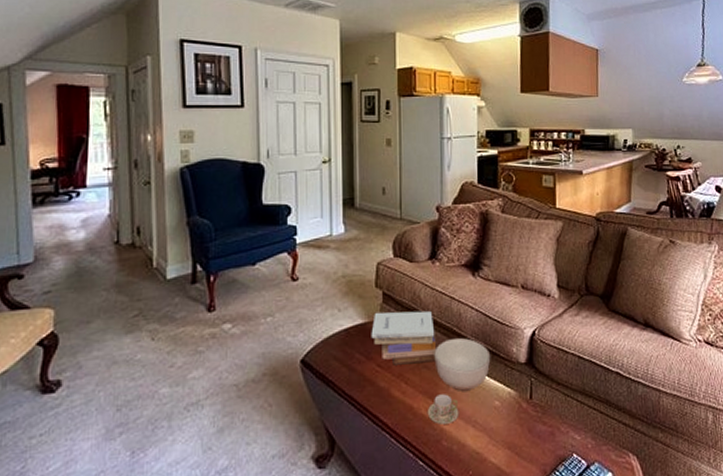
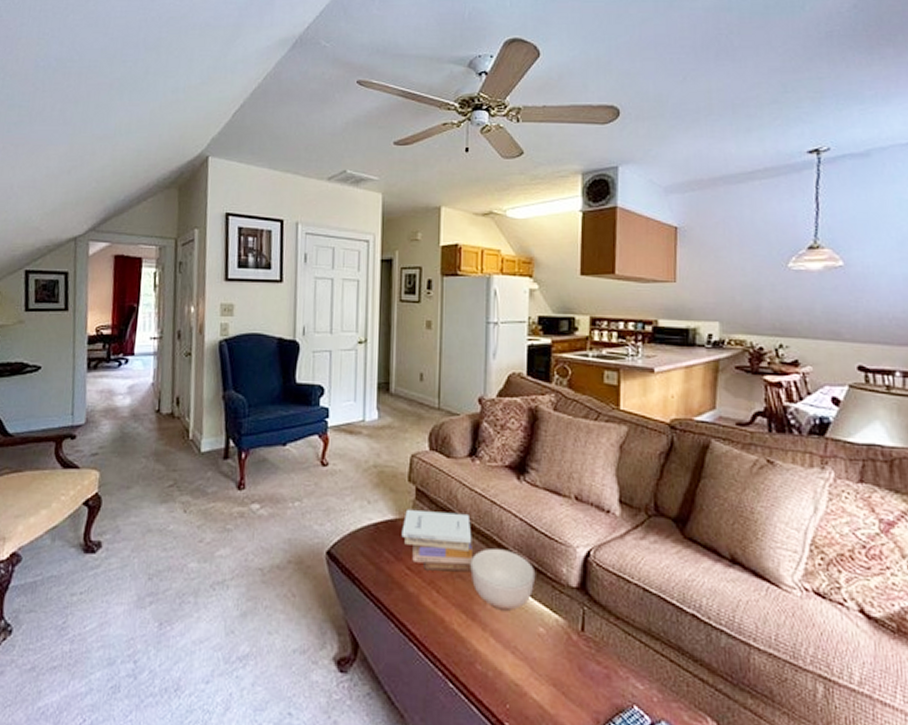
teacup: present [428,394,459,425] -> none [461,610,497,645]

